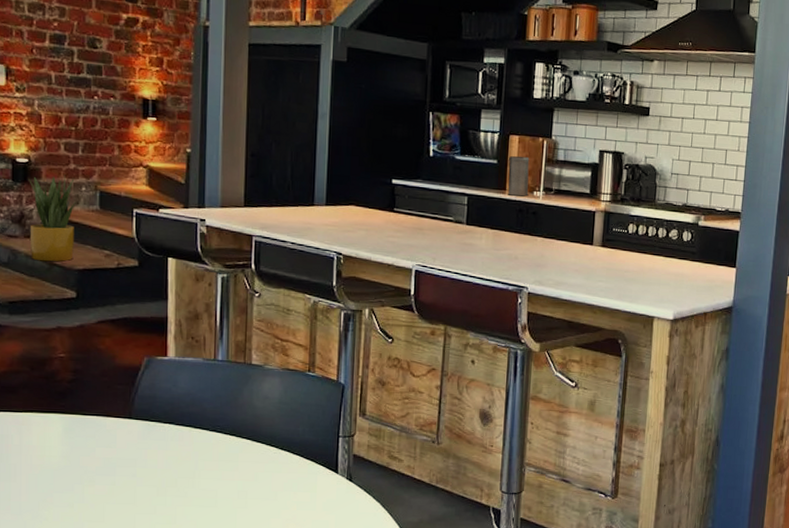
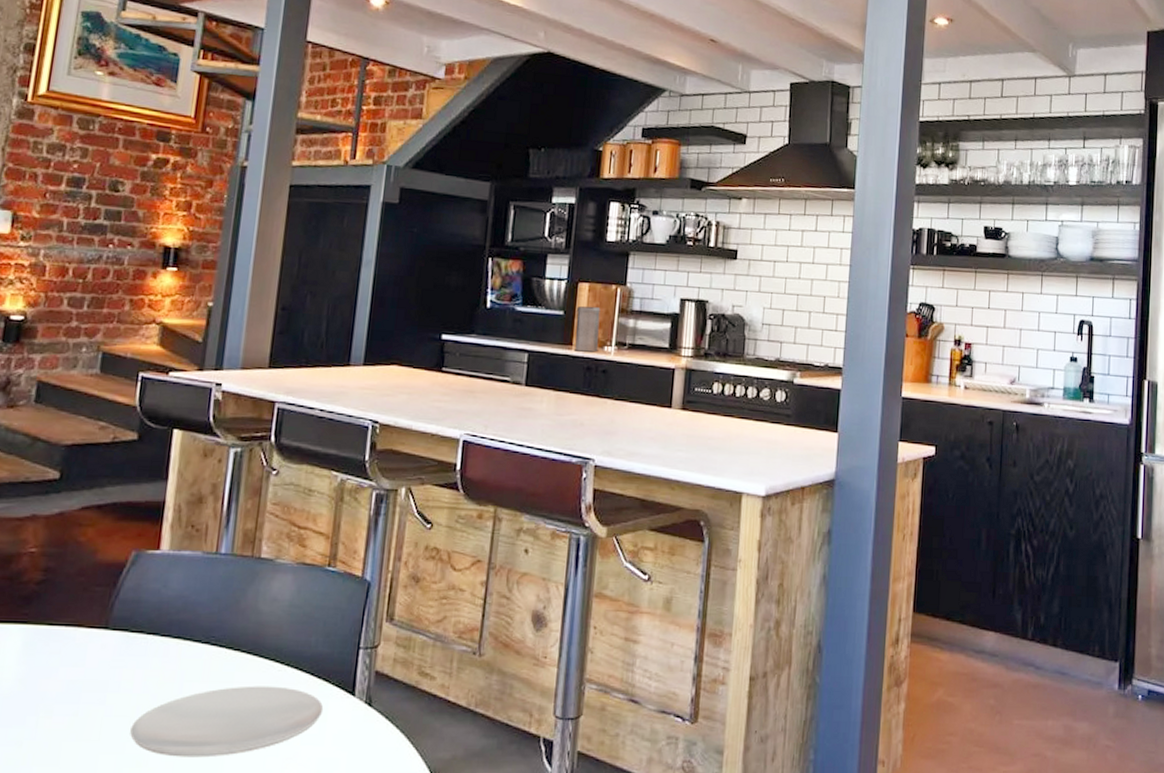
planter: present [29,176,77,262] -> none [11,335,75,437]
plate: none [159,464,313,518] -> present [130,686,324,758]

